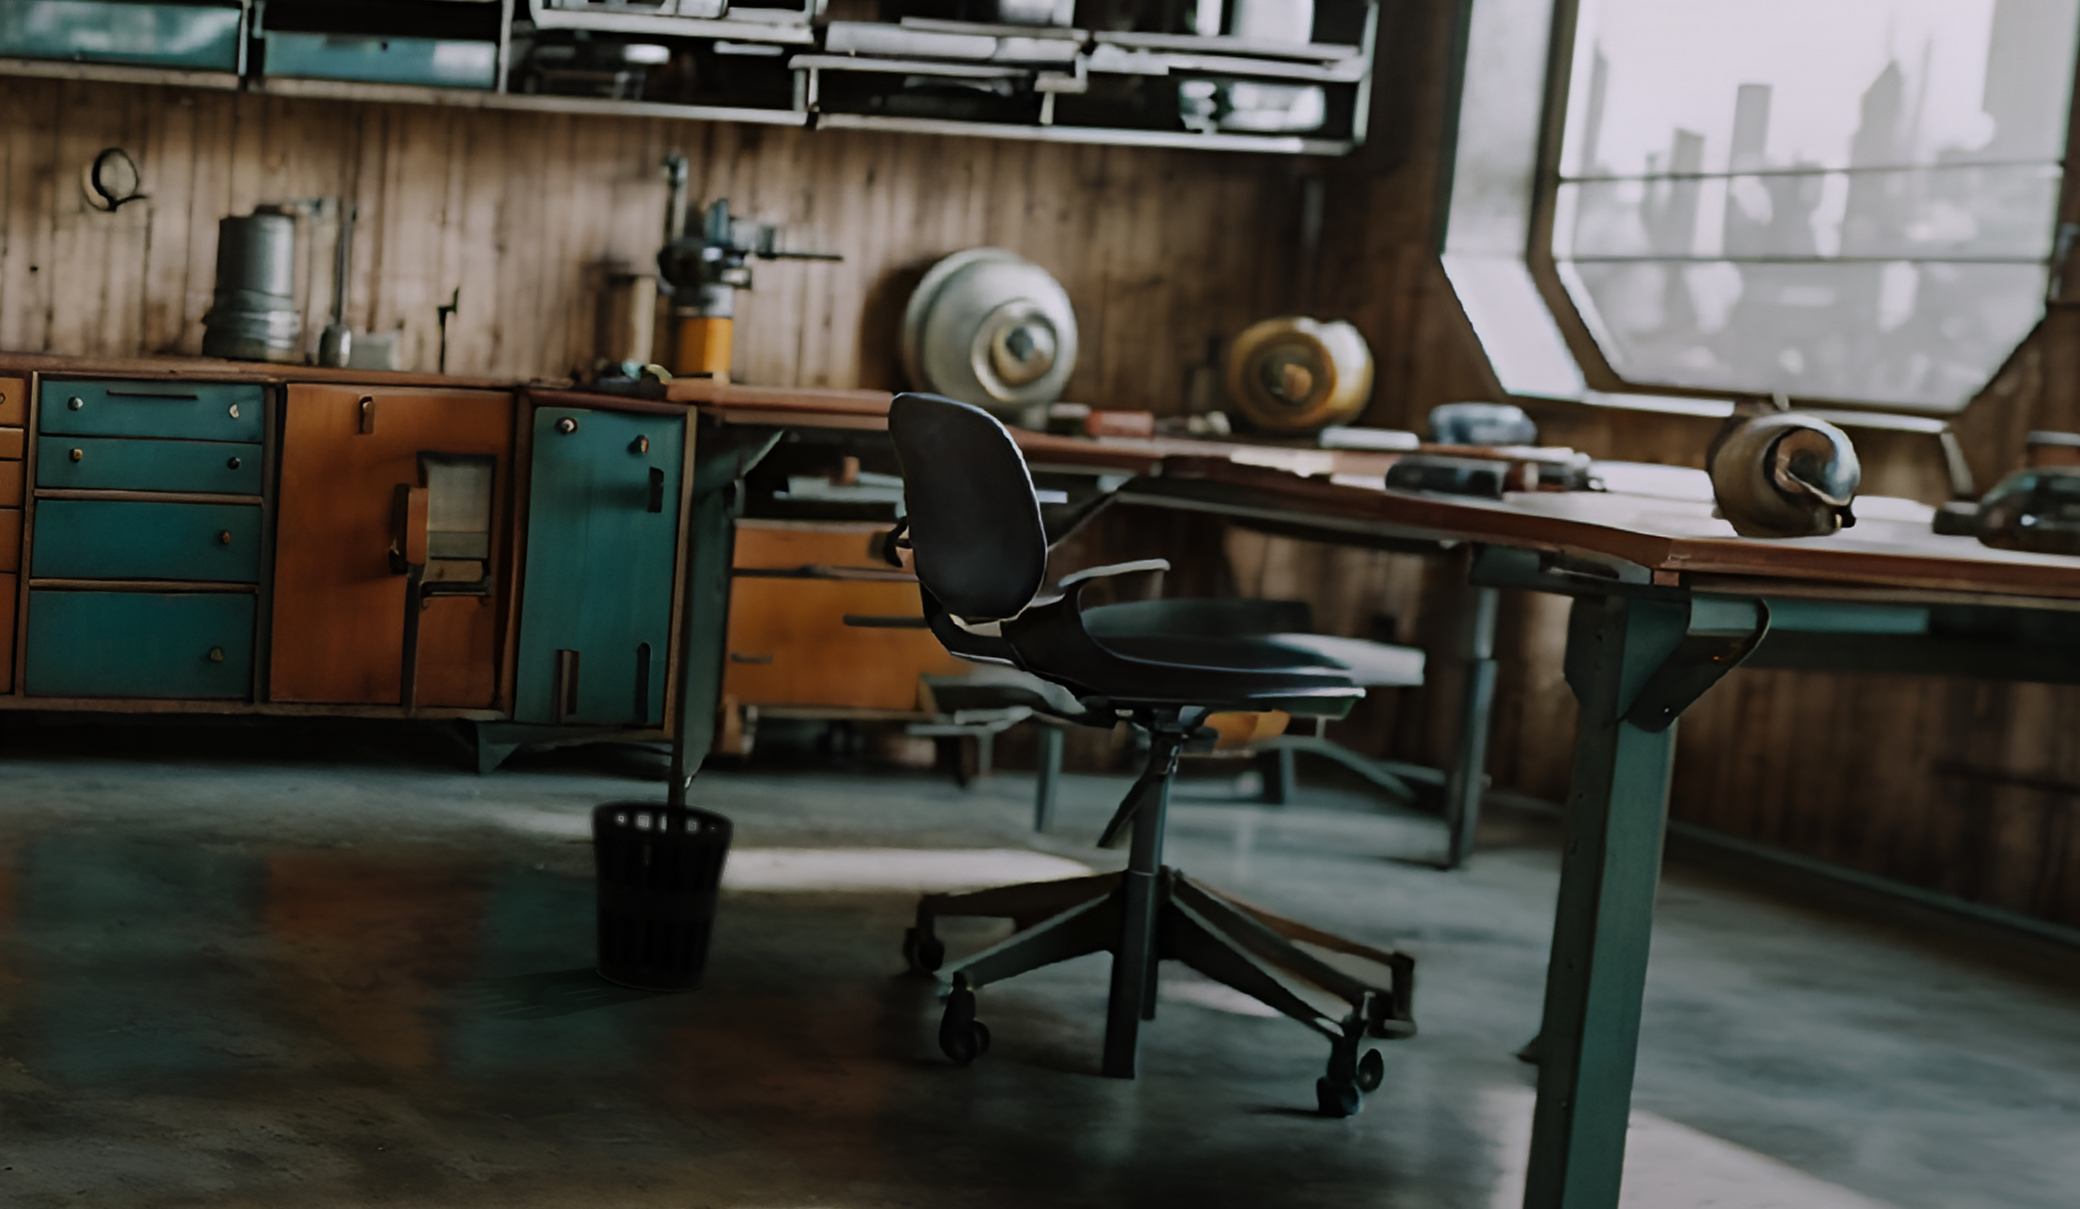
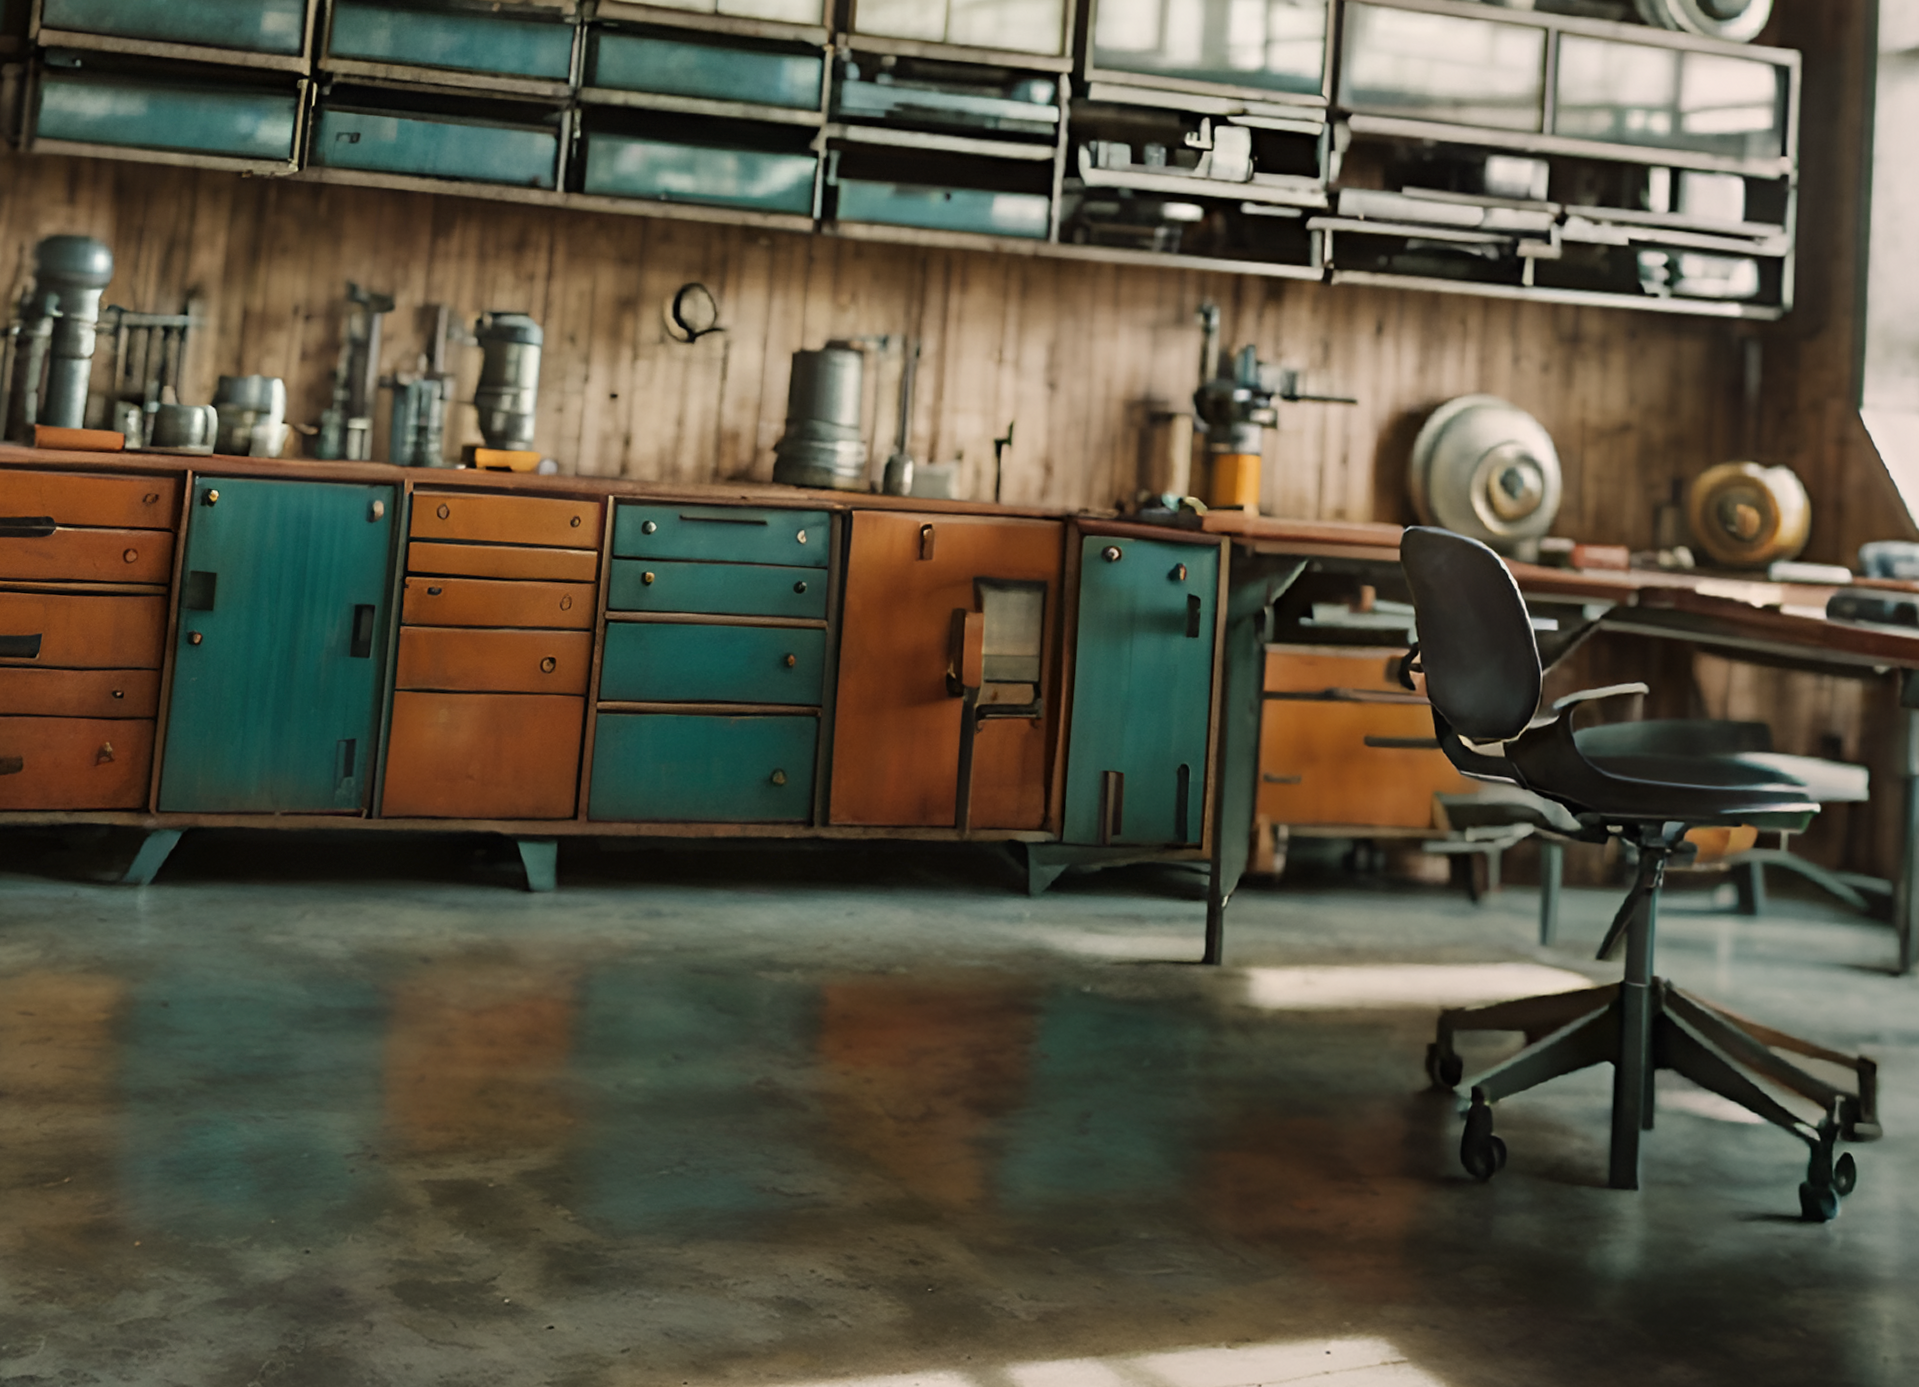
wastebasket: present [588,797,737,996] -> none [1132,917,1271,1118]

